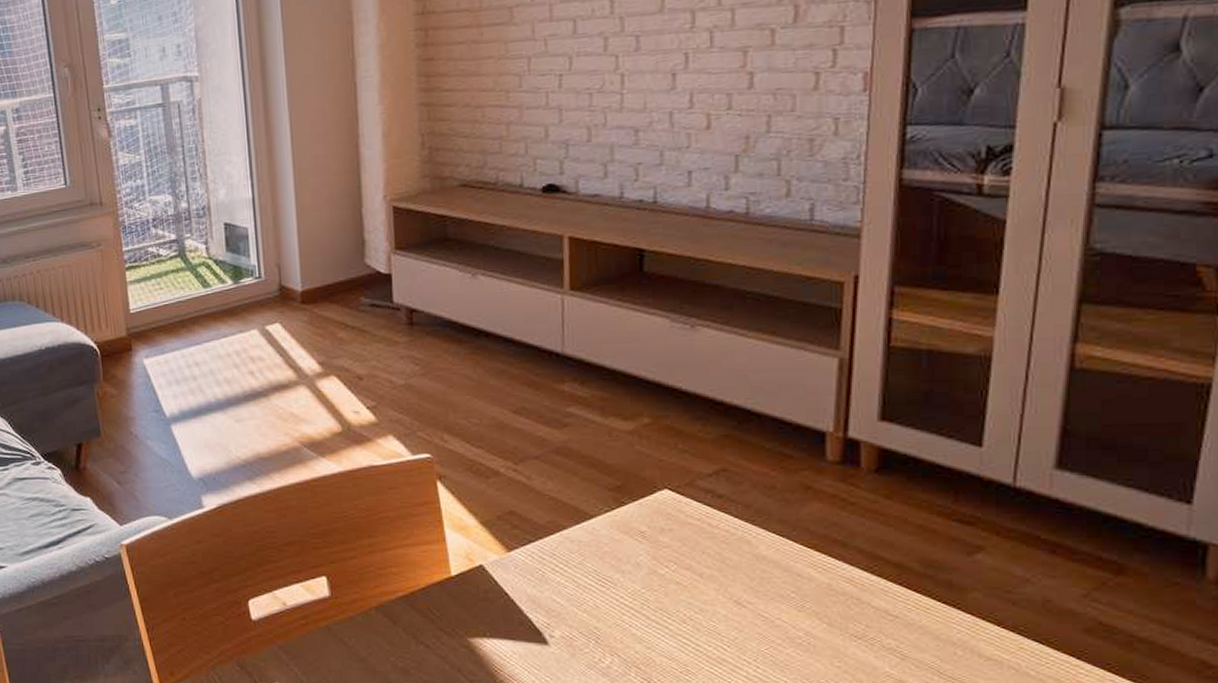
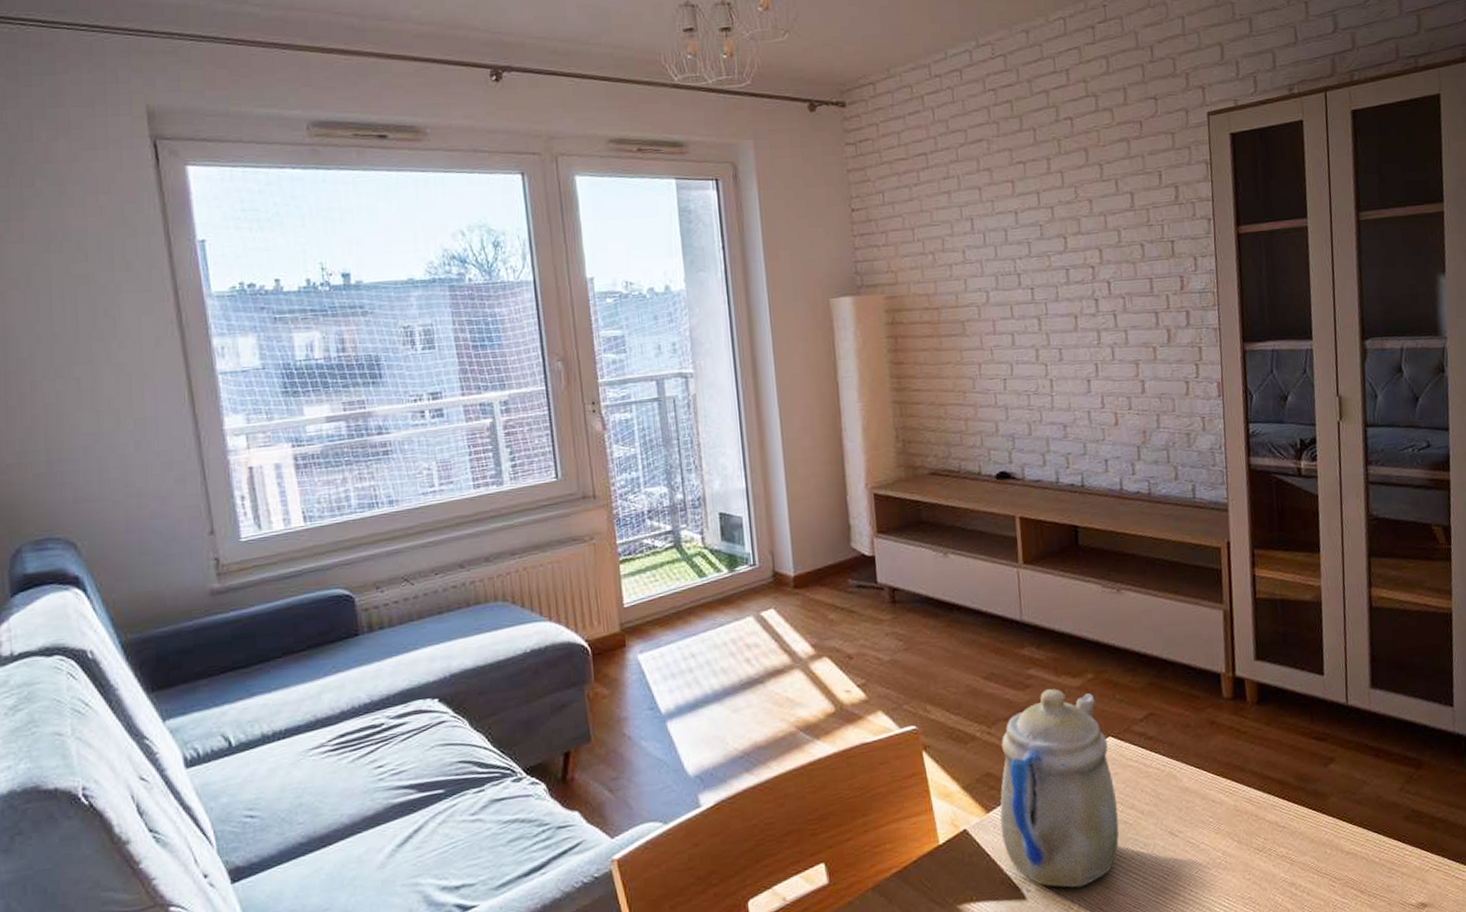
teapot: none [522,431,669,642] -> present [999,689,1119,888]

